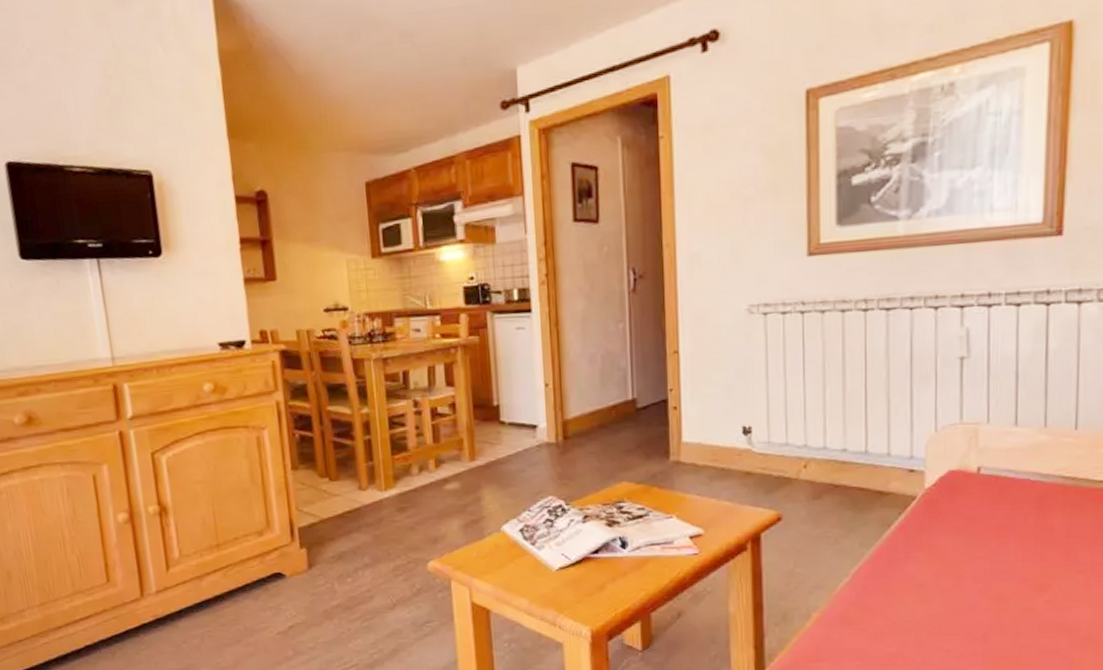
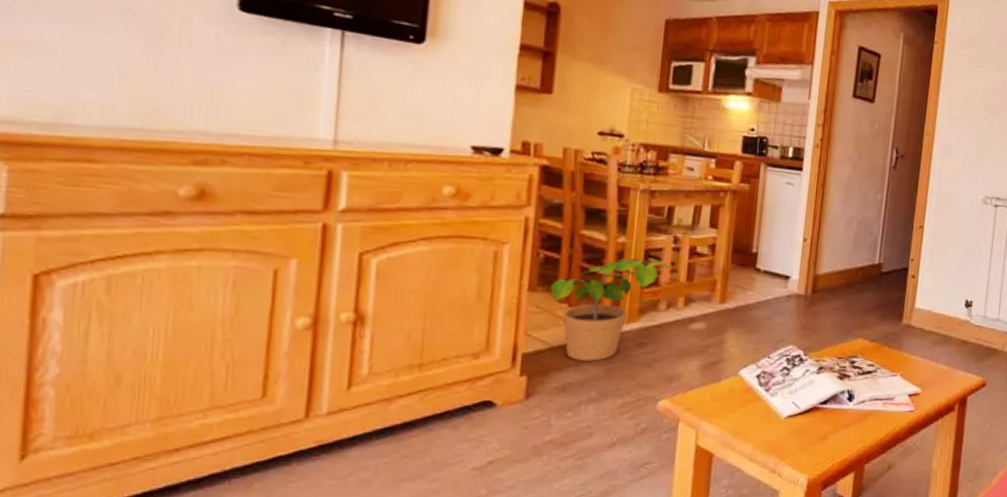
potted plant: none [310,424,419,530] -> present [550,258,674,361]

